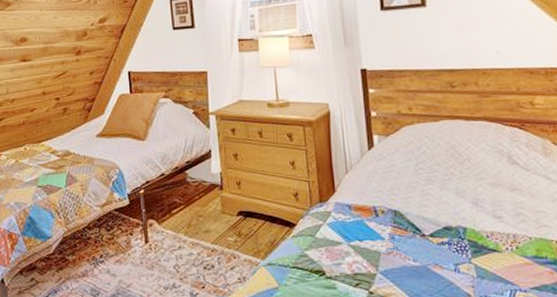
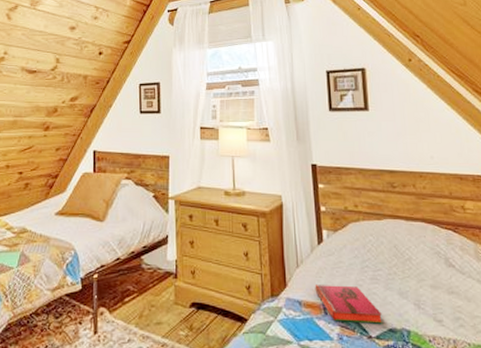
hardback book: none [365,188,438,223] -> present [315,285,383,324]

